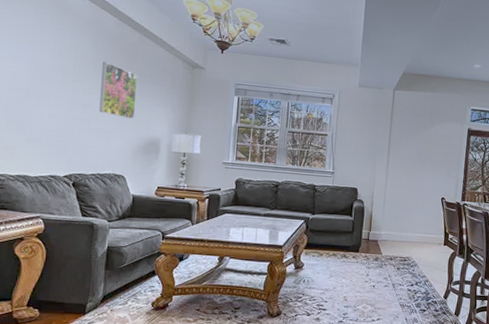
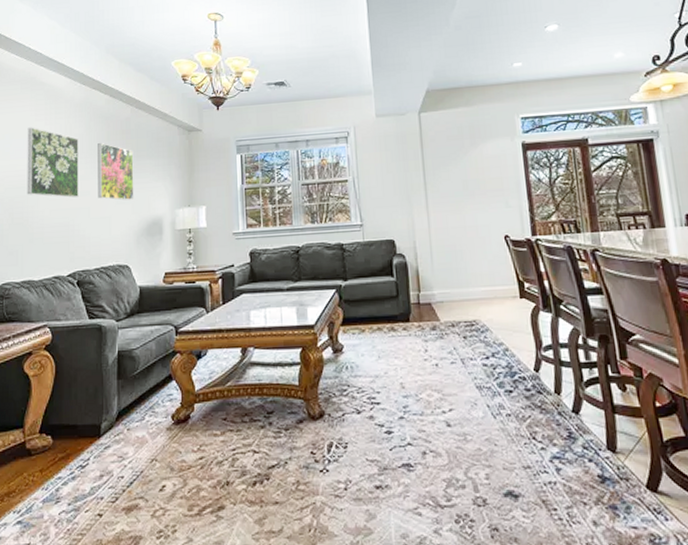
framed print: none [26,33,84,108] -> present [27,127,79,198]

